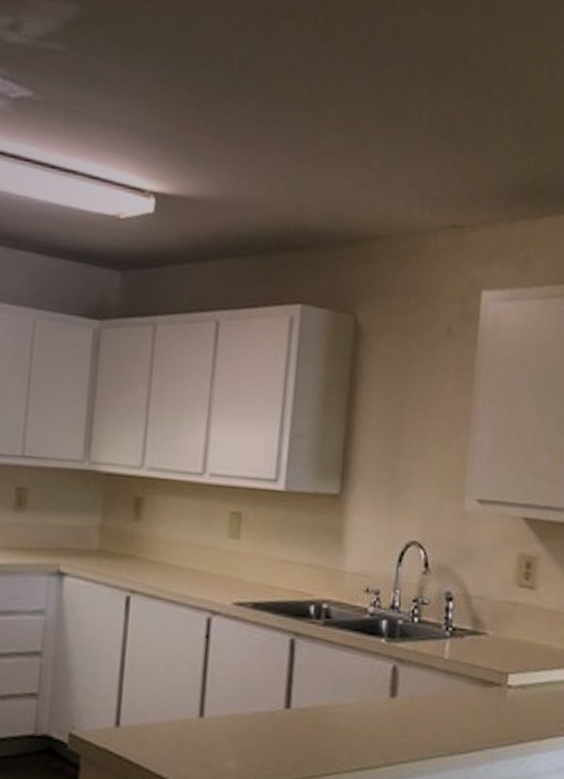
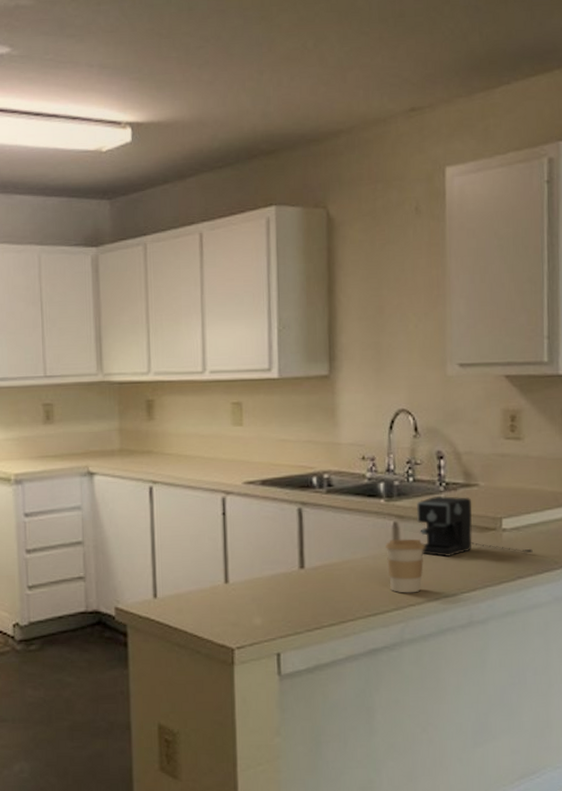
coffee cup: none [382,685,424,748] -> present [385,538,425,593]
coffee maker: none [418,642,538,715] -> present [416,496,533,557]

